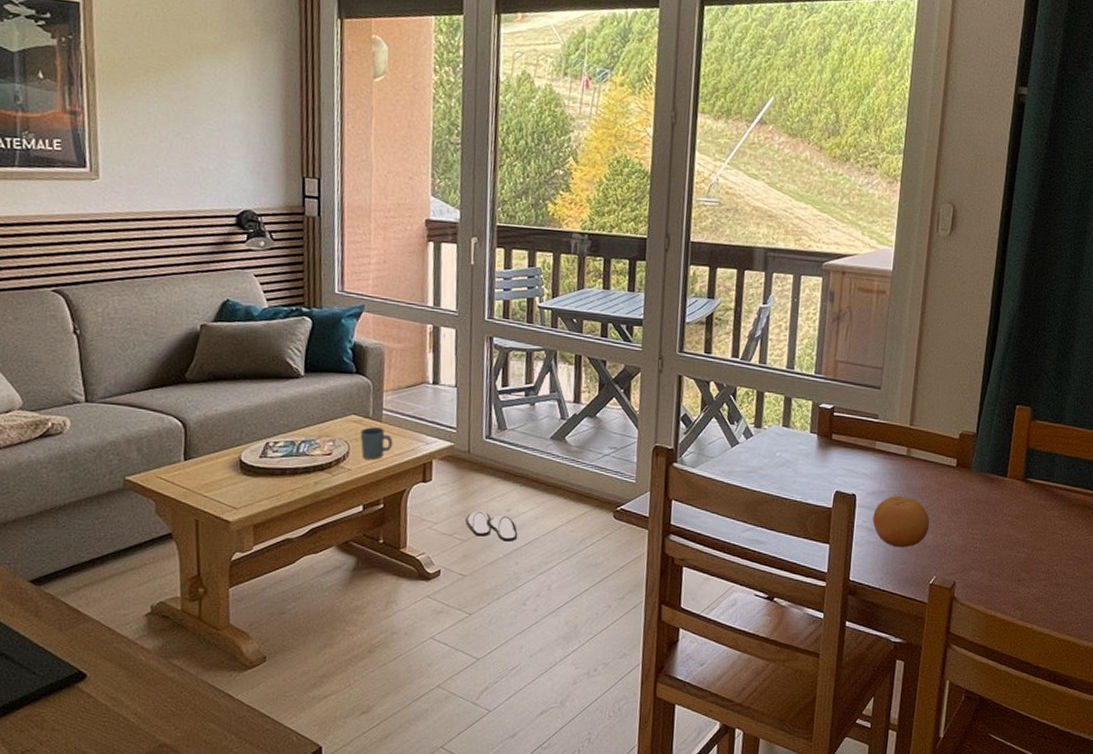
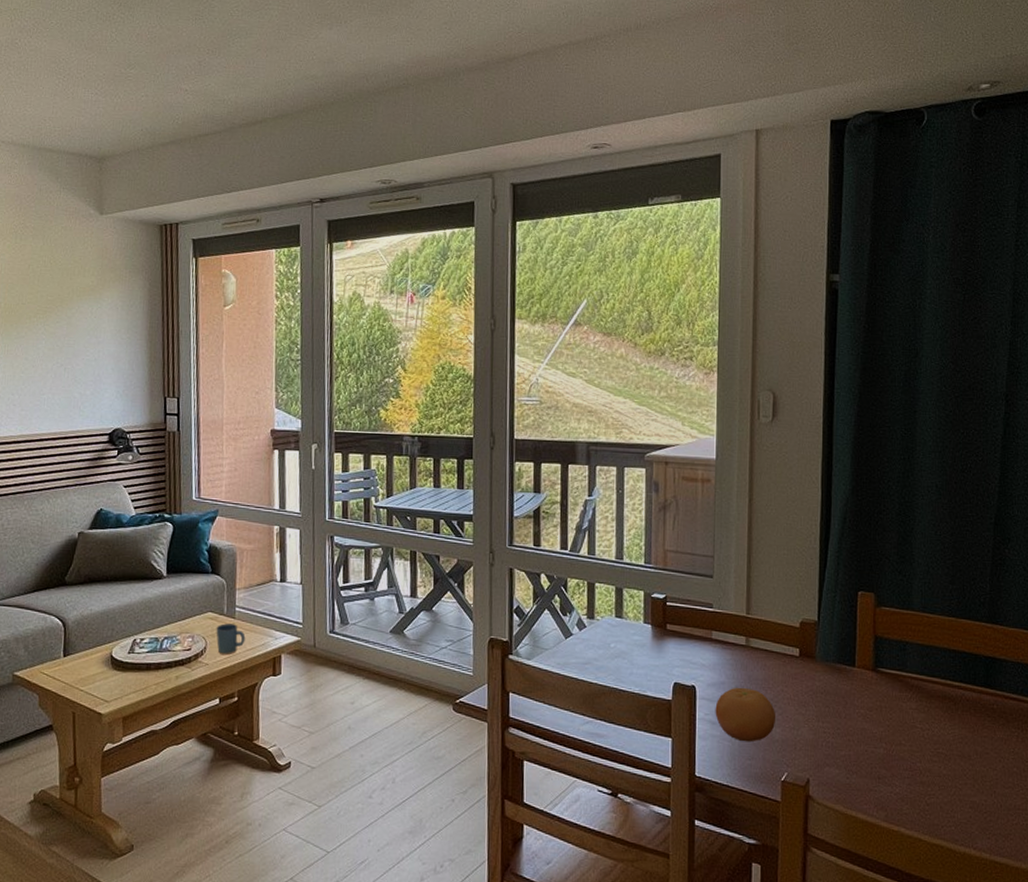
slippers: present [466,510,517,542] -> none [313,703,361,734]

